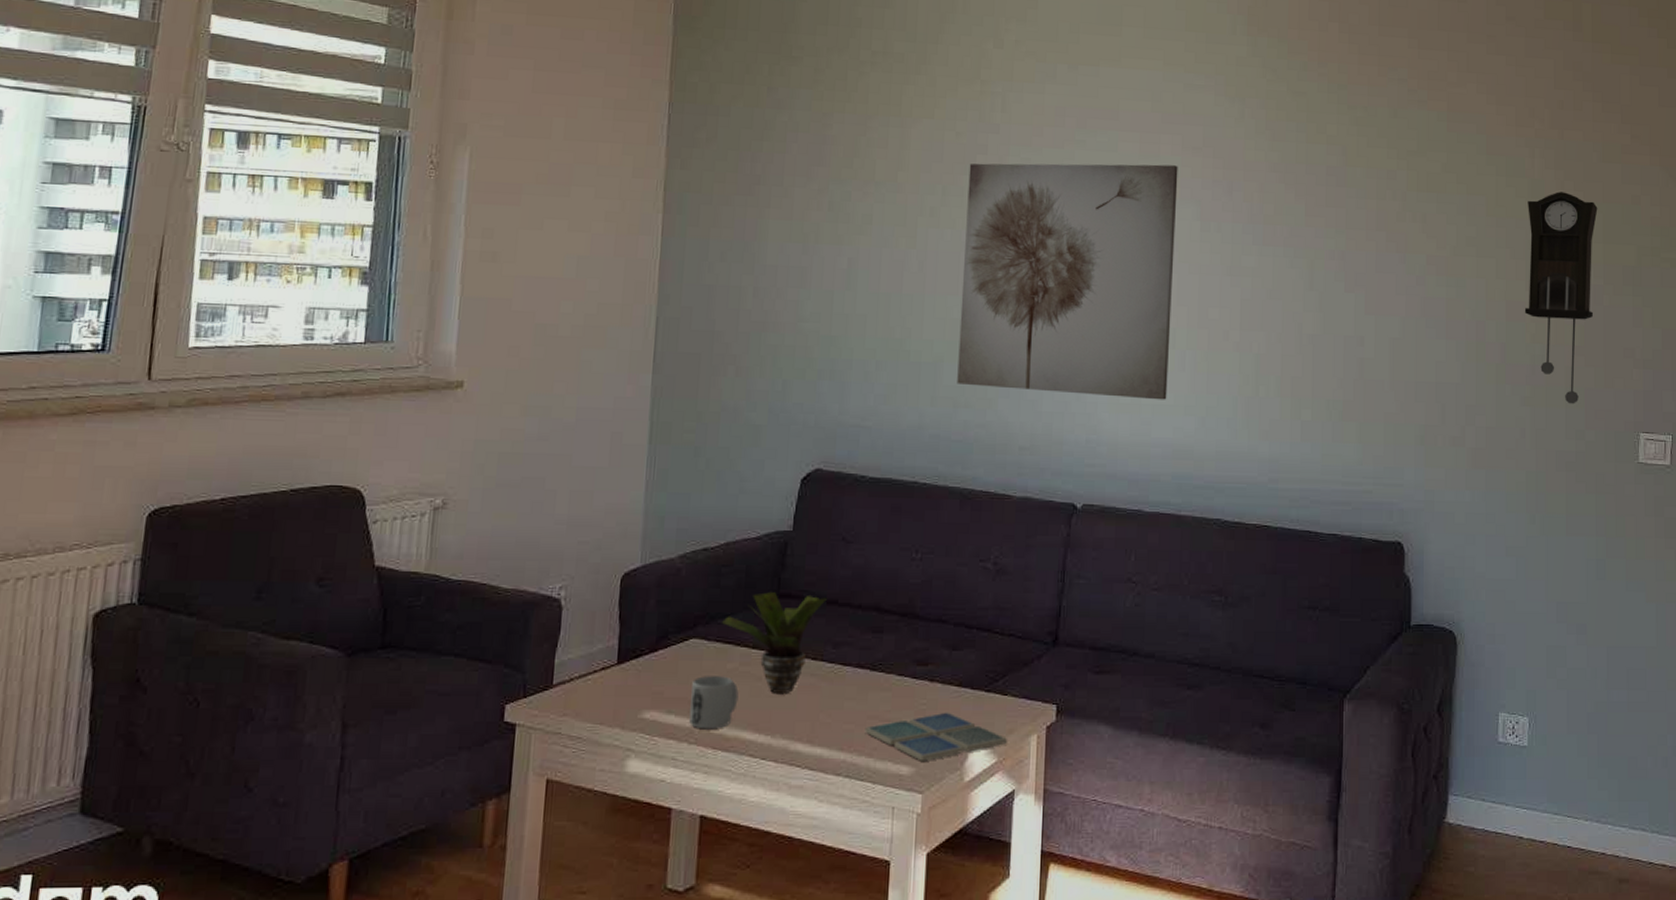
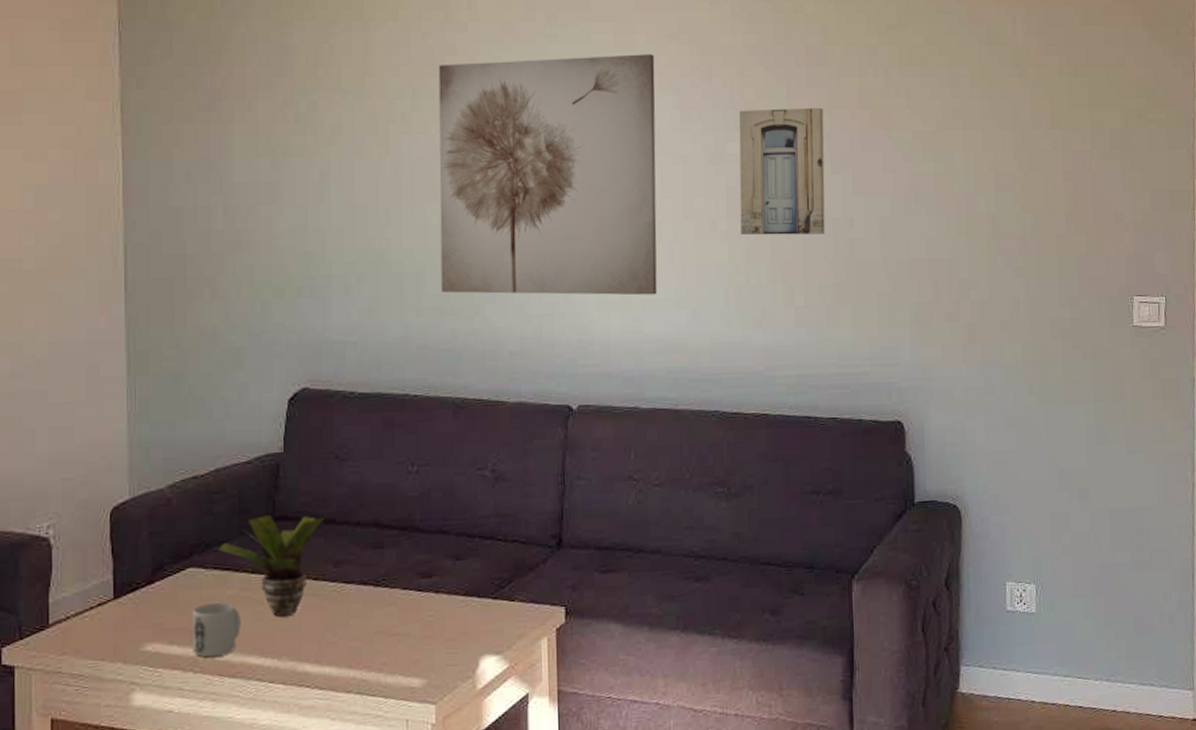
drink coaster: present [865,712,1007,761] -> none [373,621,517,673]
wall art: none [1252,225,1340,351] -> present [739,107,825,236]
pendulum clock: present [1524,191,1598,405] -> none [1012,58,1083,272]

